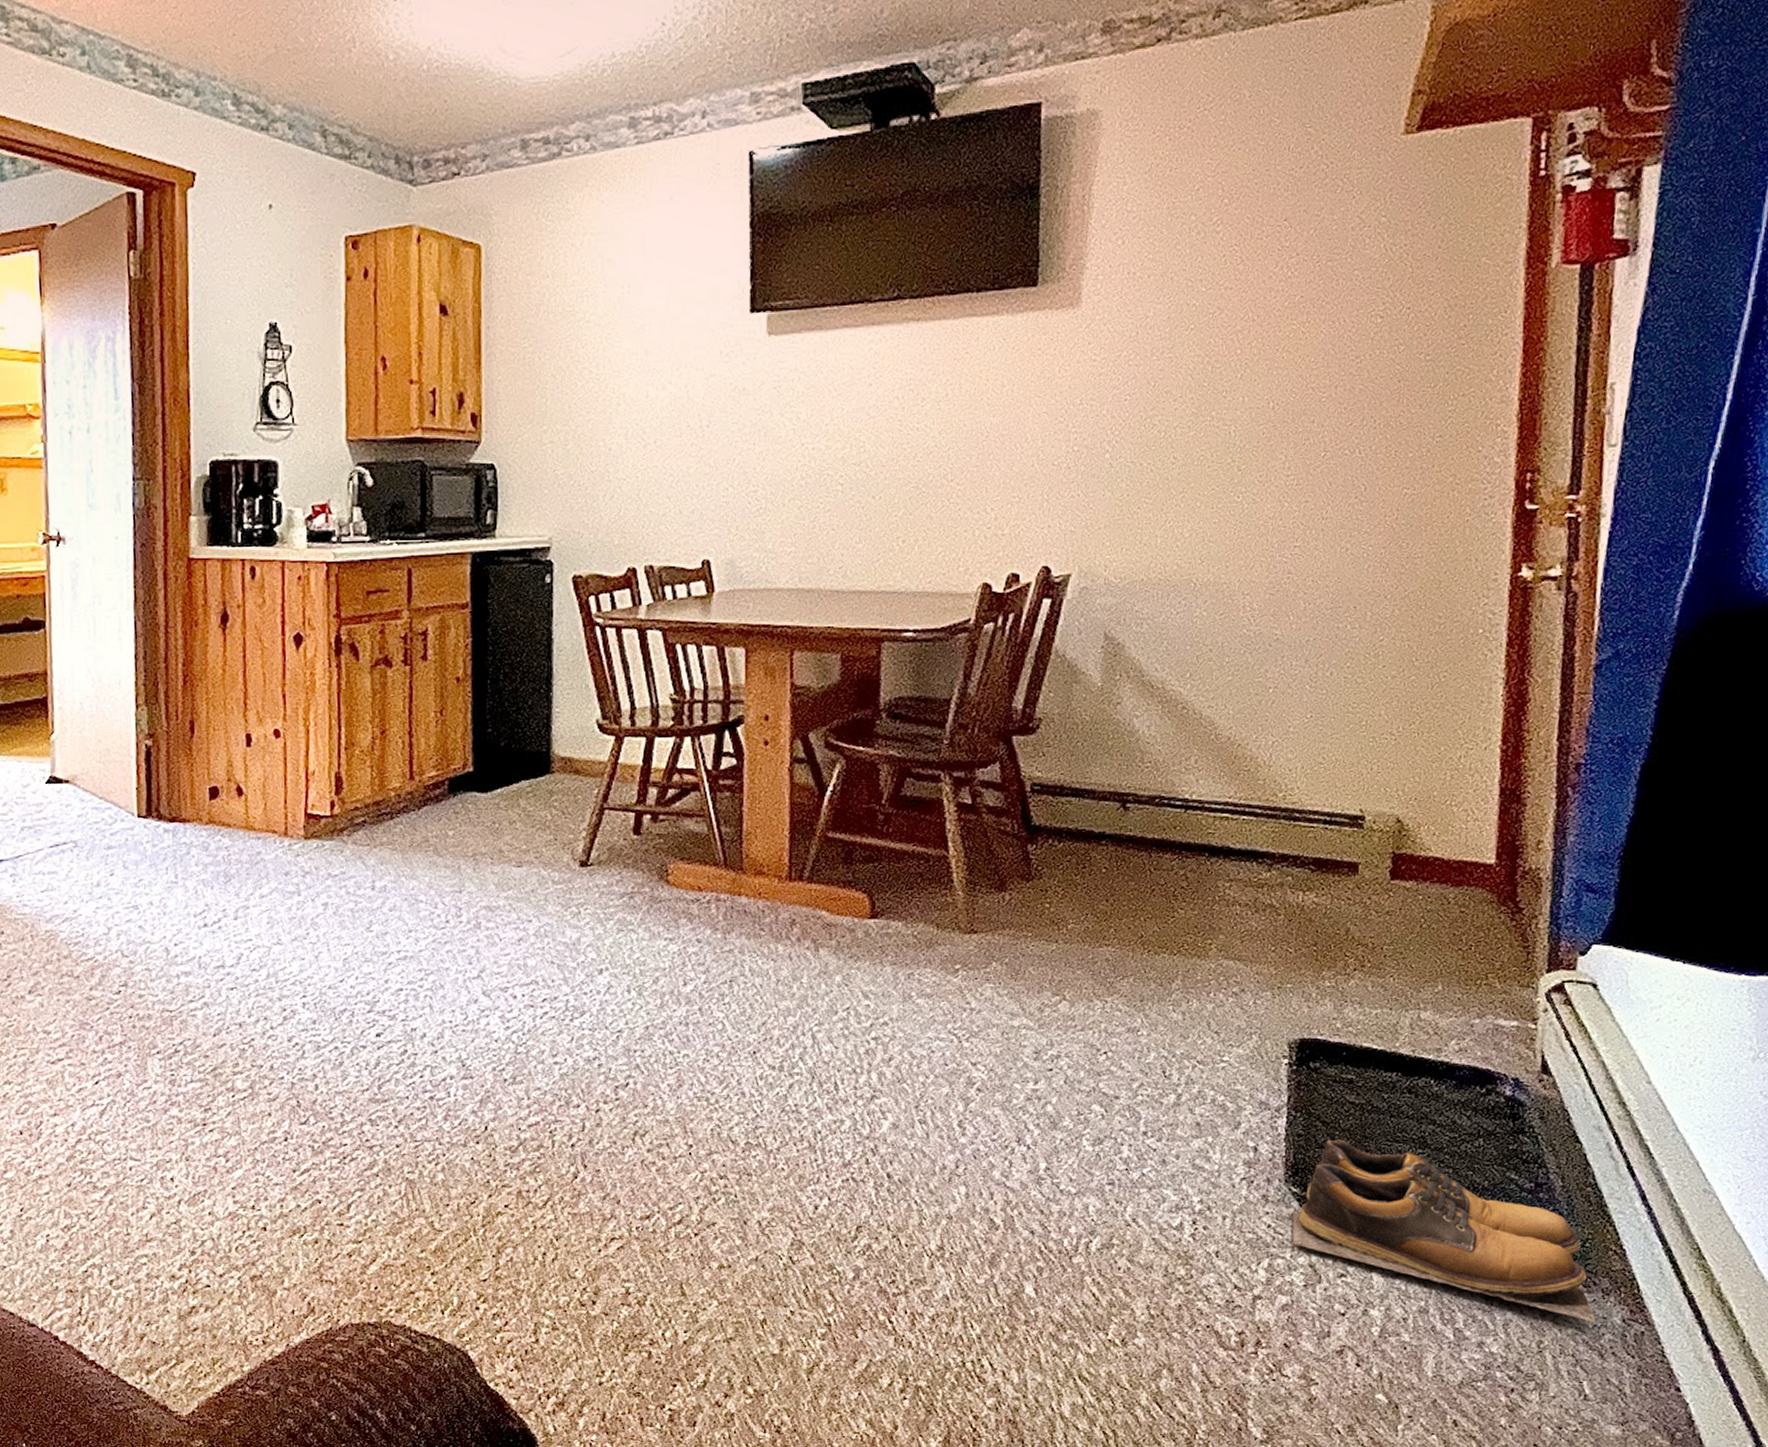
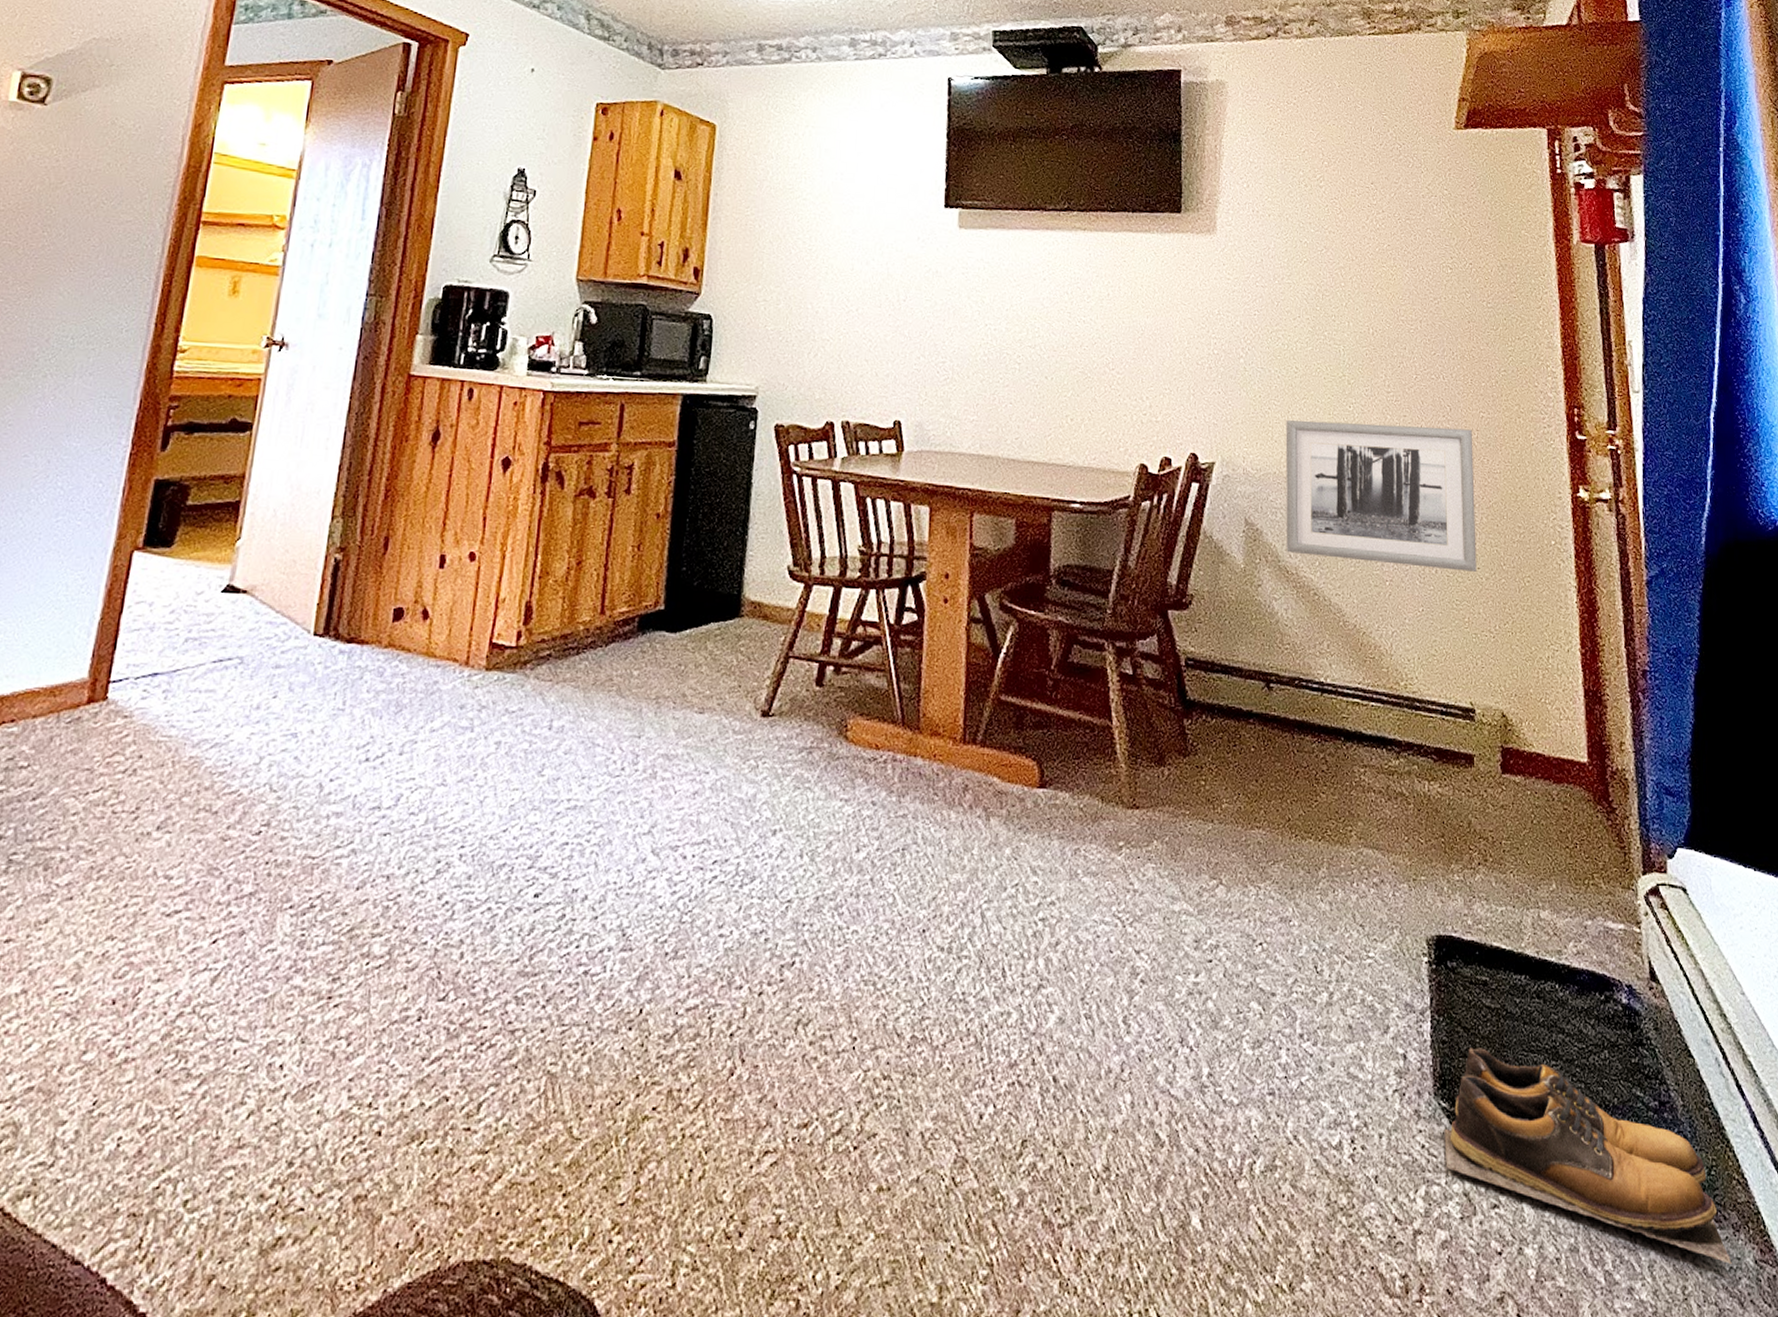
wall art: none [1152,510,1391,671] -> present [1285,420,1477,572]

